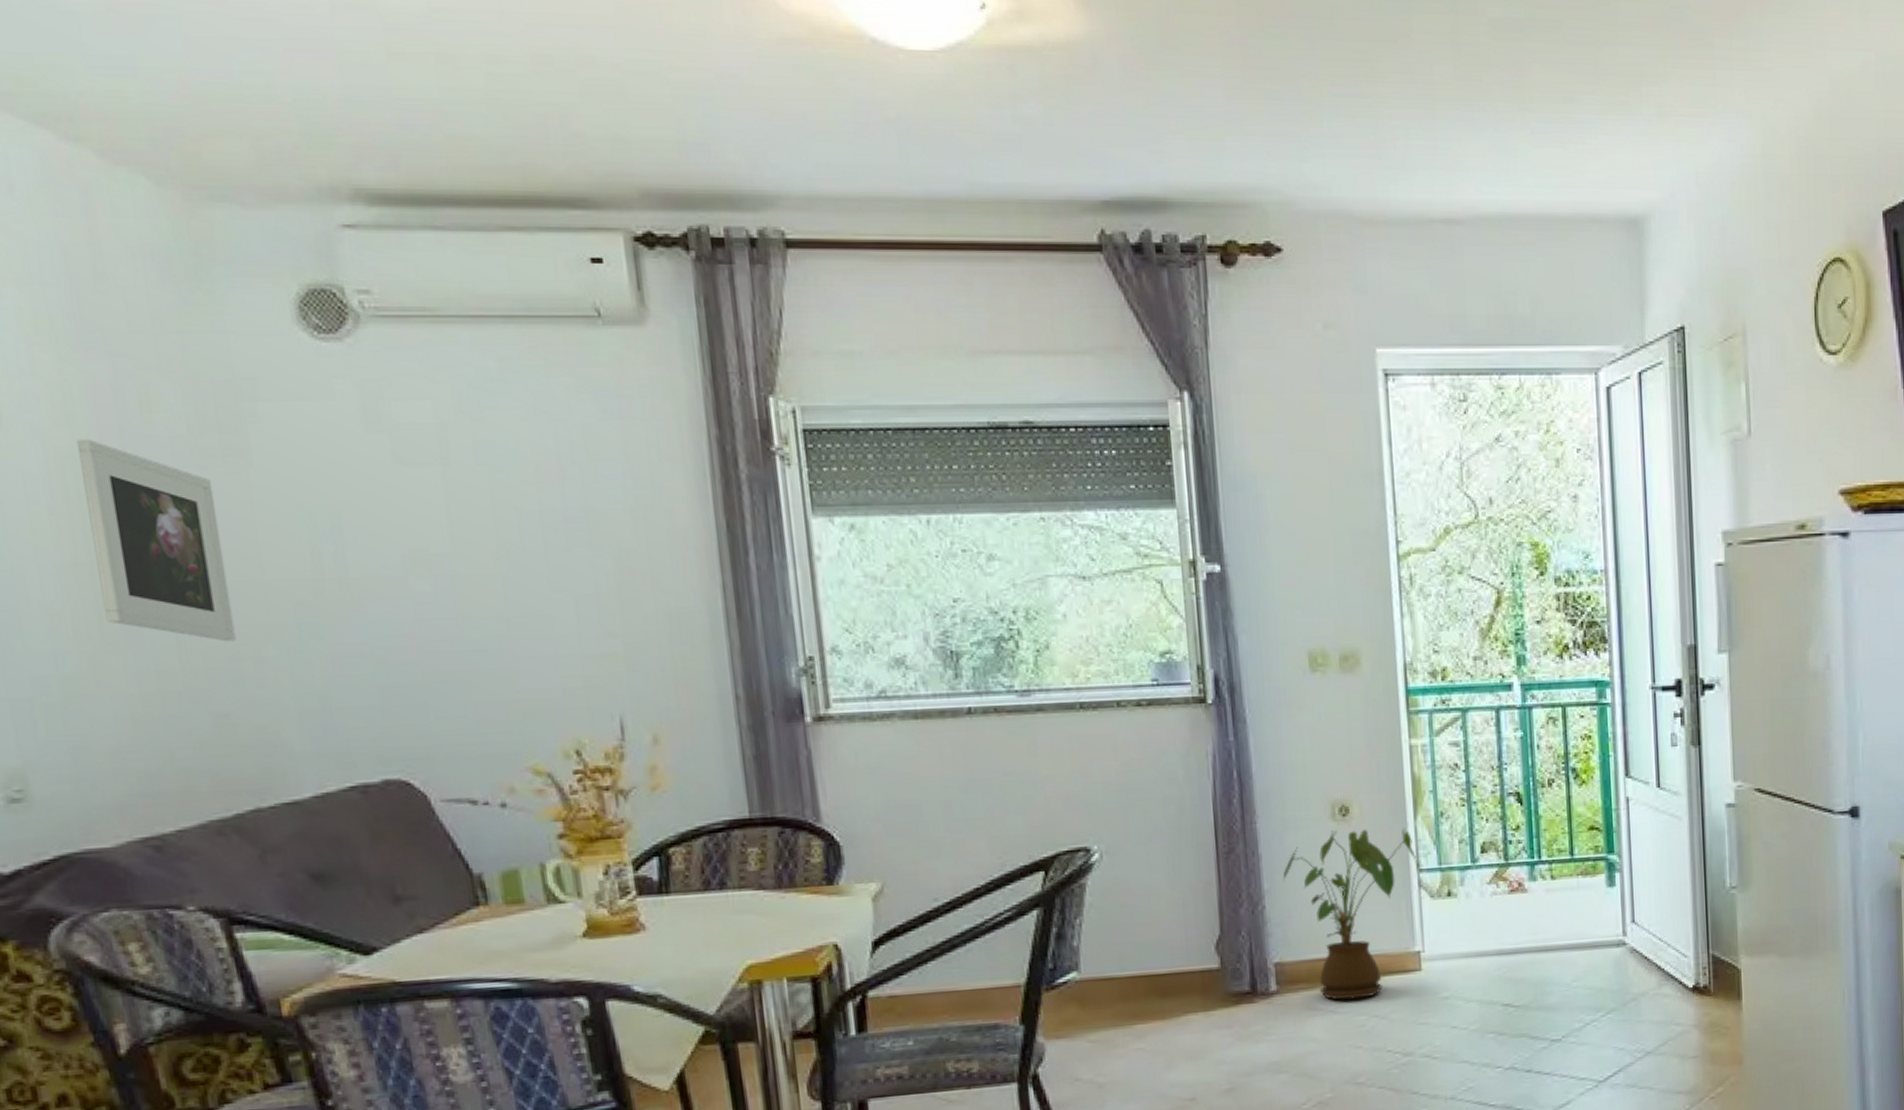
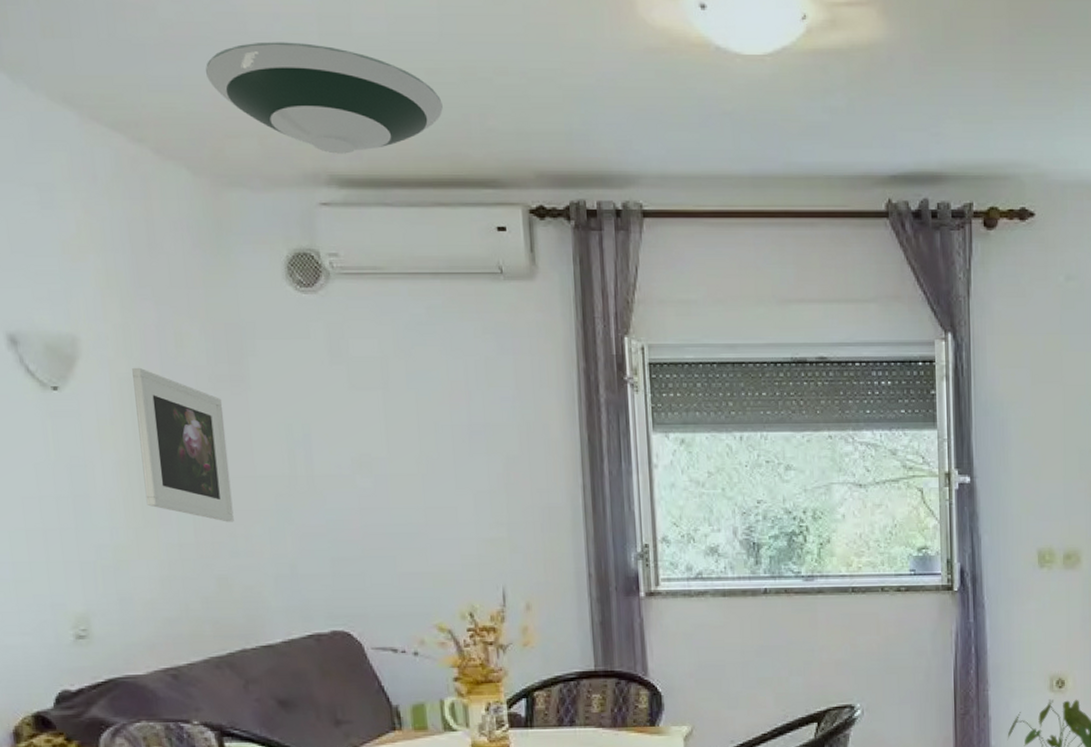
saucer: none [168,14,509,162] -> present [205,42,443,154]

